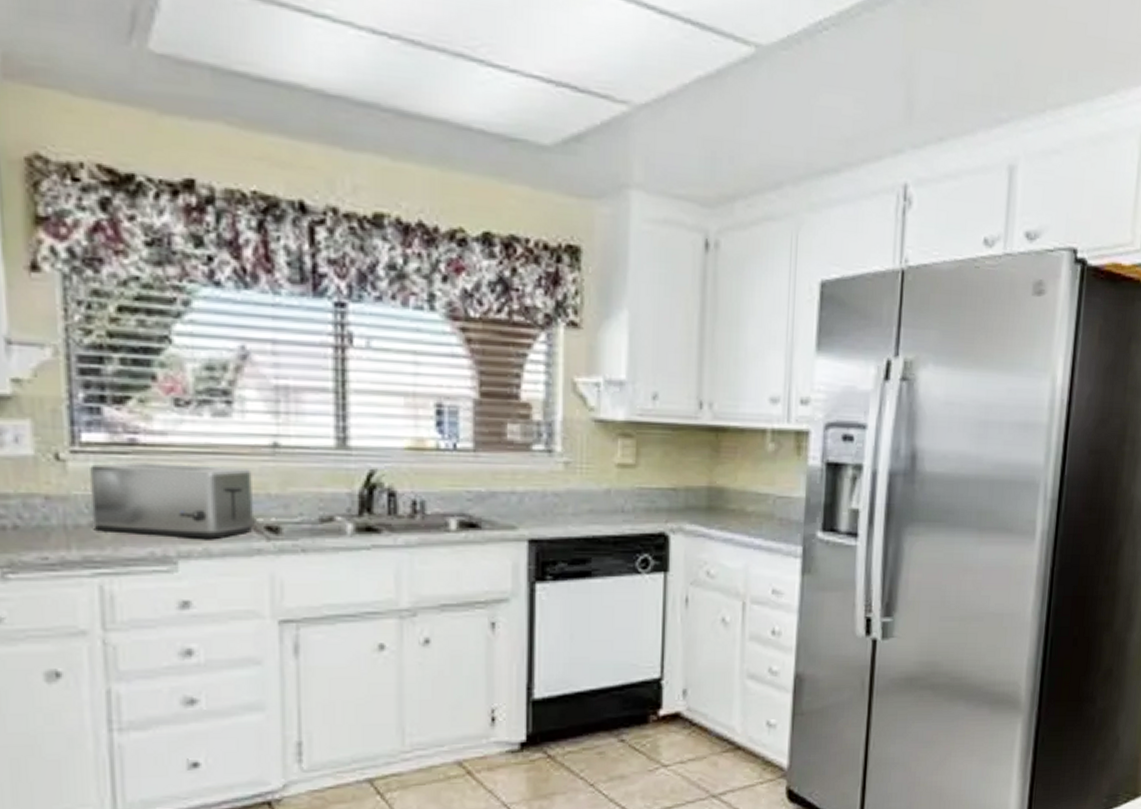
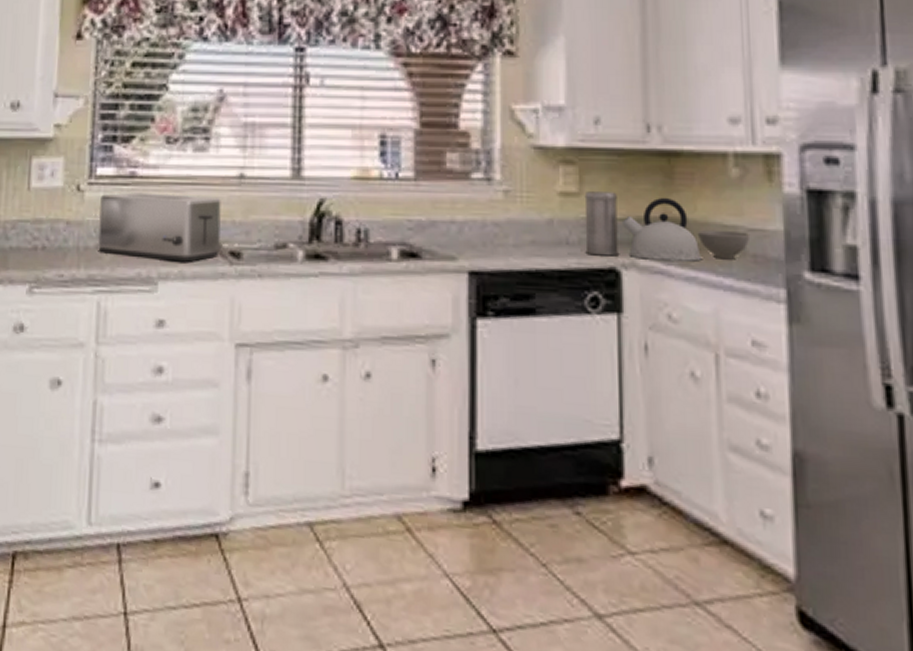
canister: none [639,463,669,522] -> present [584,191,618,257]
kettle: none [671,468,738,527] -> present [621,197,701,263]
bowl: none [736,497,779,523] -> present [697,229,751,260]

